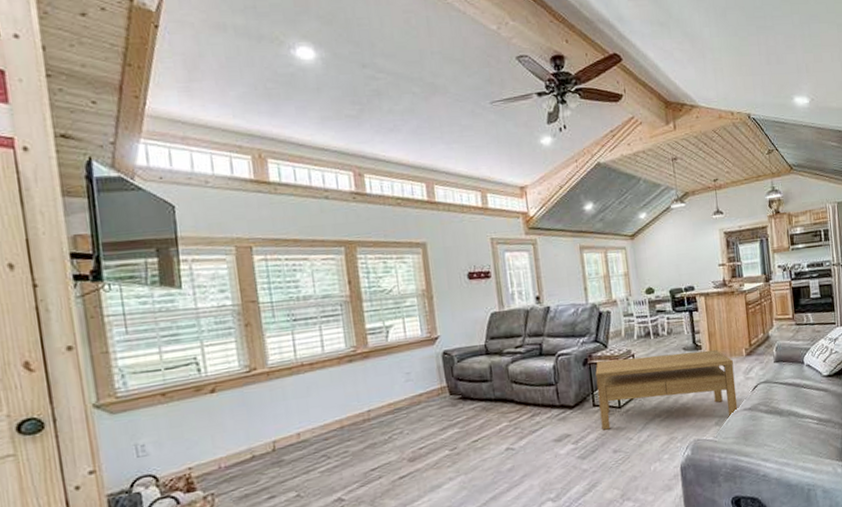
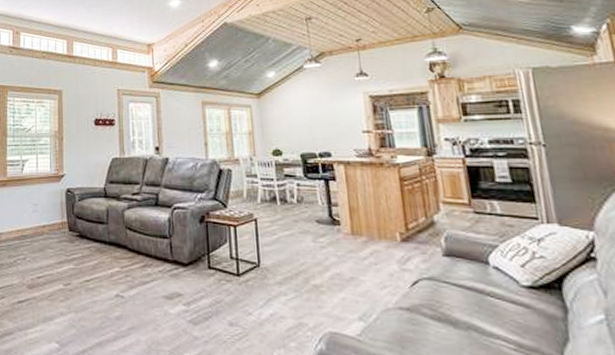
coffee table: present [595,350,738,430] -> none [212,221,391,314]

